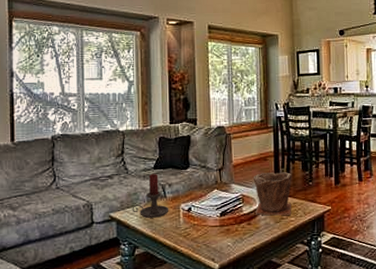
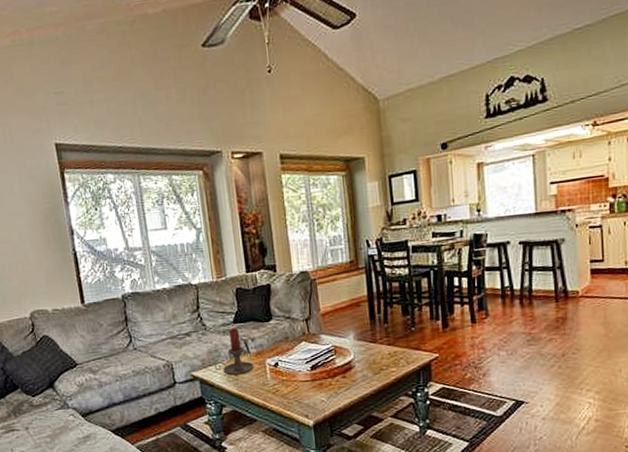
plant pot: present [253,172,292,216] -> none [345,318,393,367]

